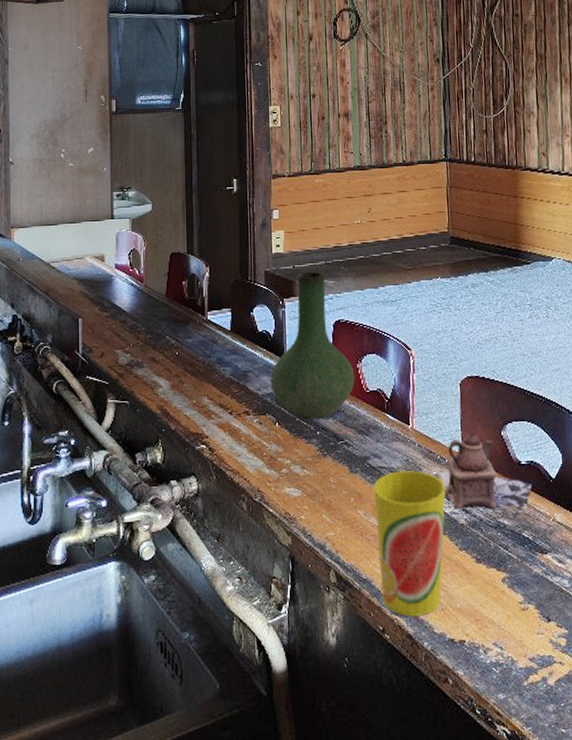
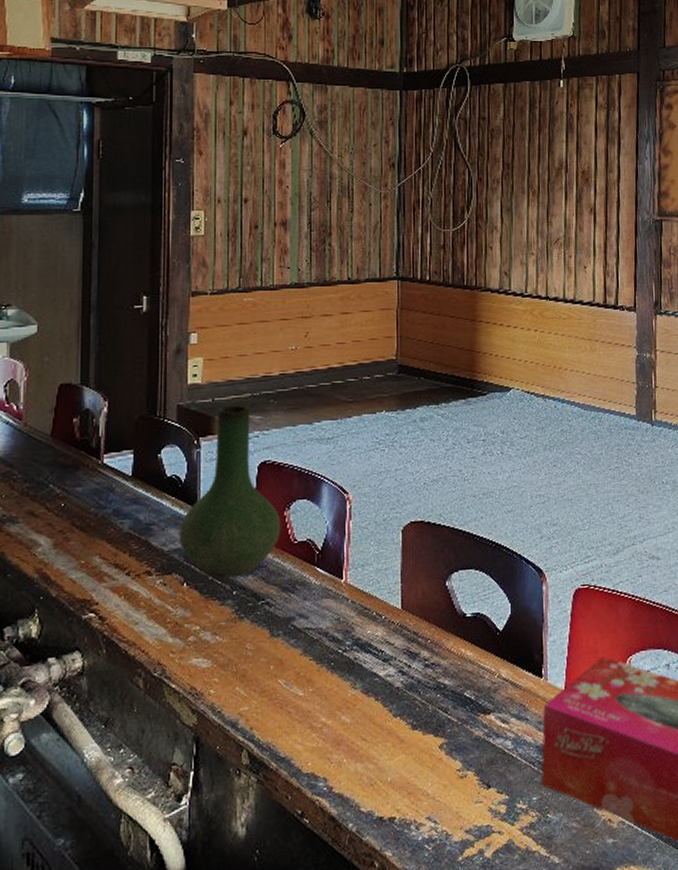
cup: present [373,470,446,617] -> none [298,630,381,797]
teapot: present [436,432,533,519] -> none [371,584,478,679]

